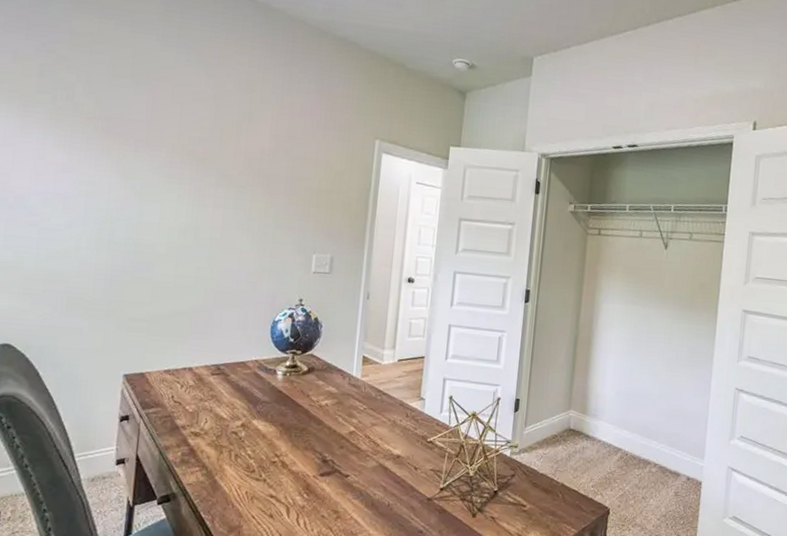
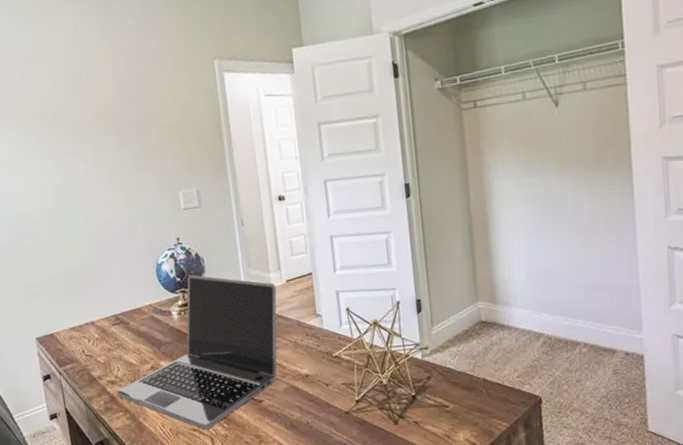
laptop: none [197,337,388,498] -> present [116,274,277,430]

